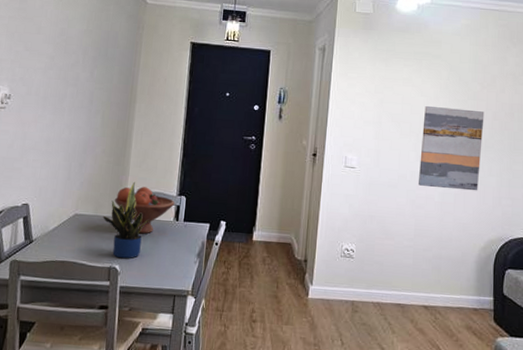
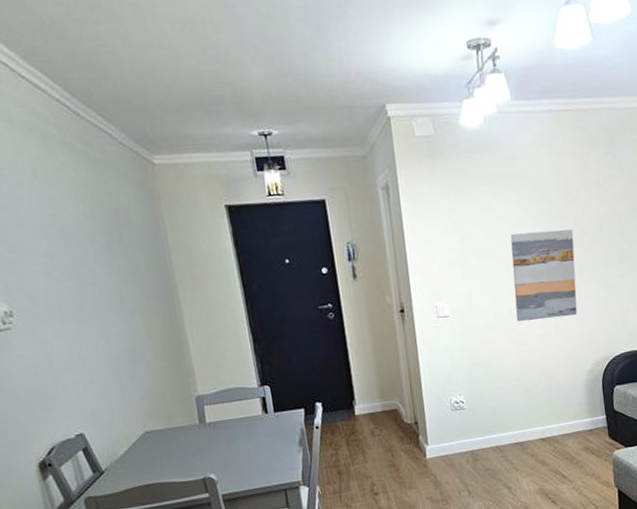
potted plant: present [103,181,149,259] -> none [179,381,235,467]
fruit bowl: present [114,187,175,234] -> none [186,384,259,436]

